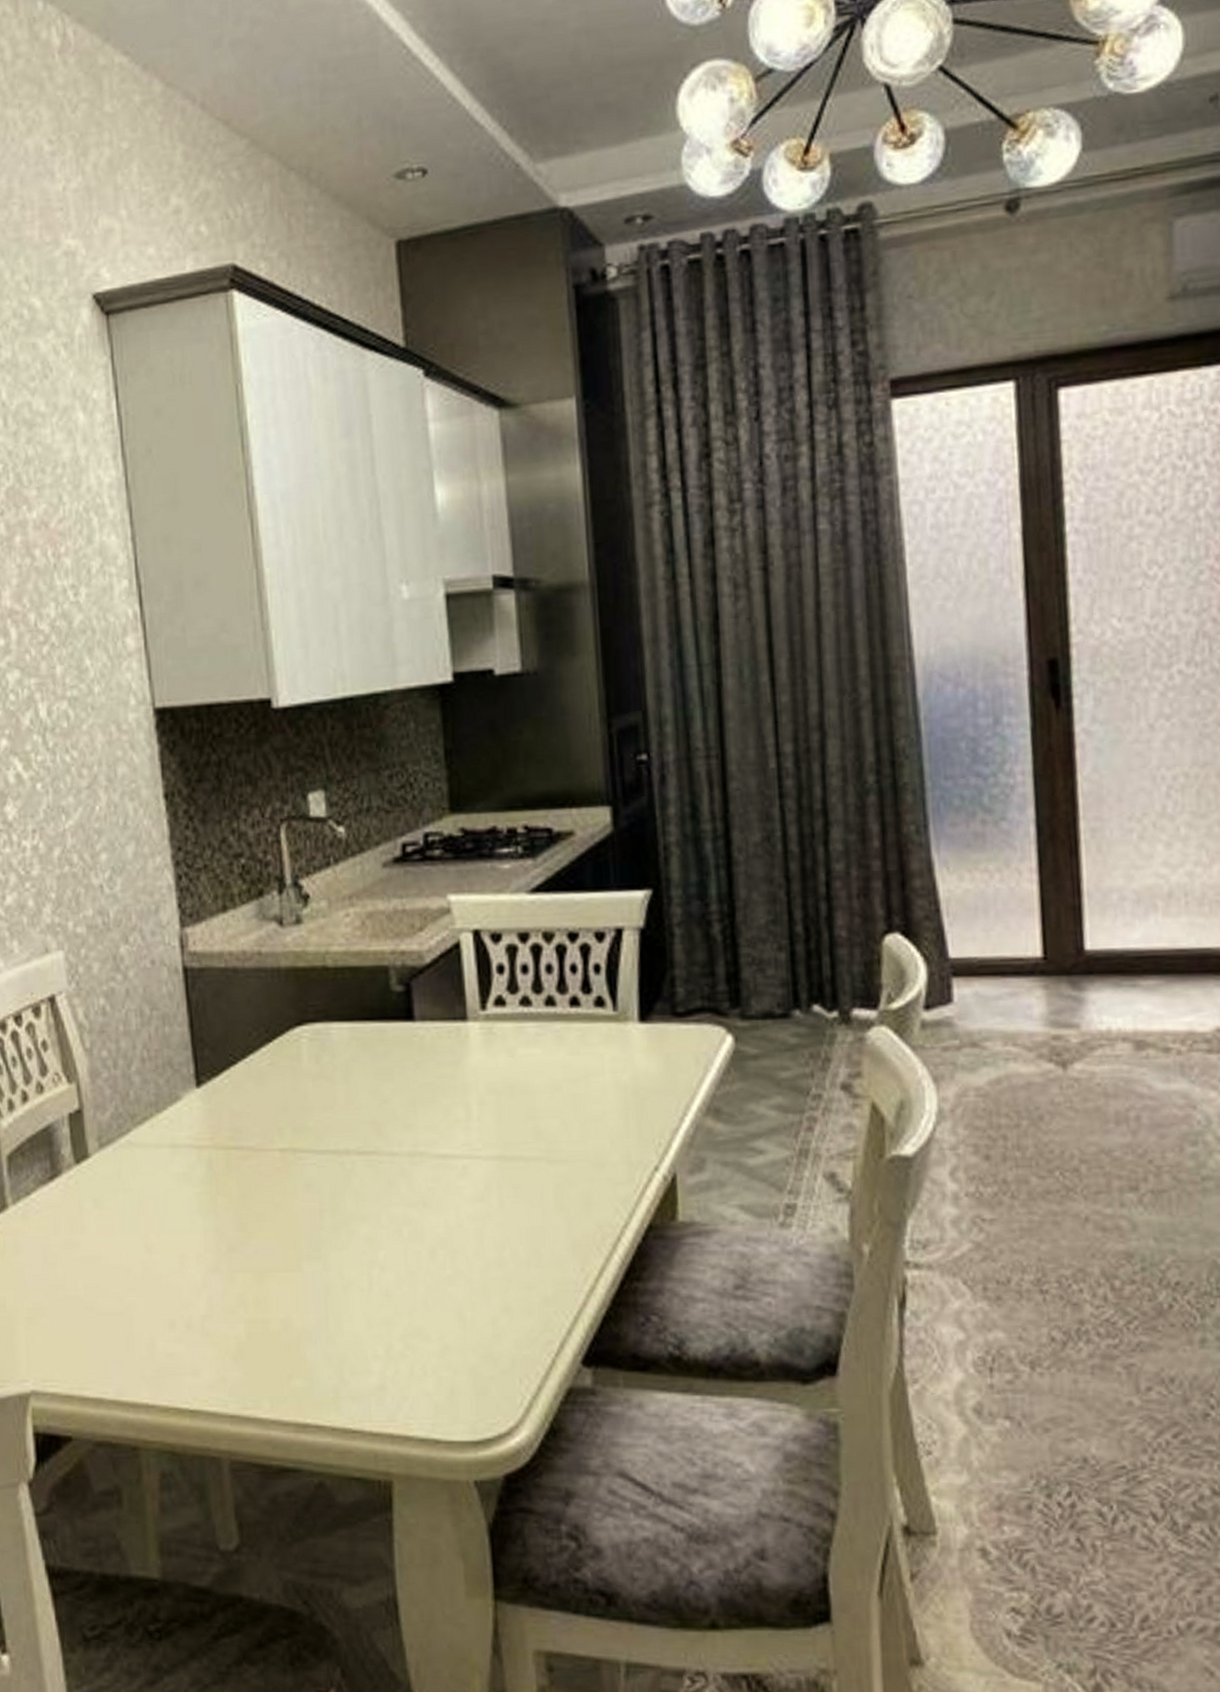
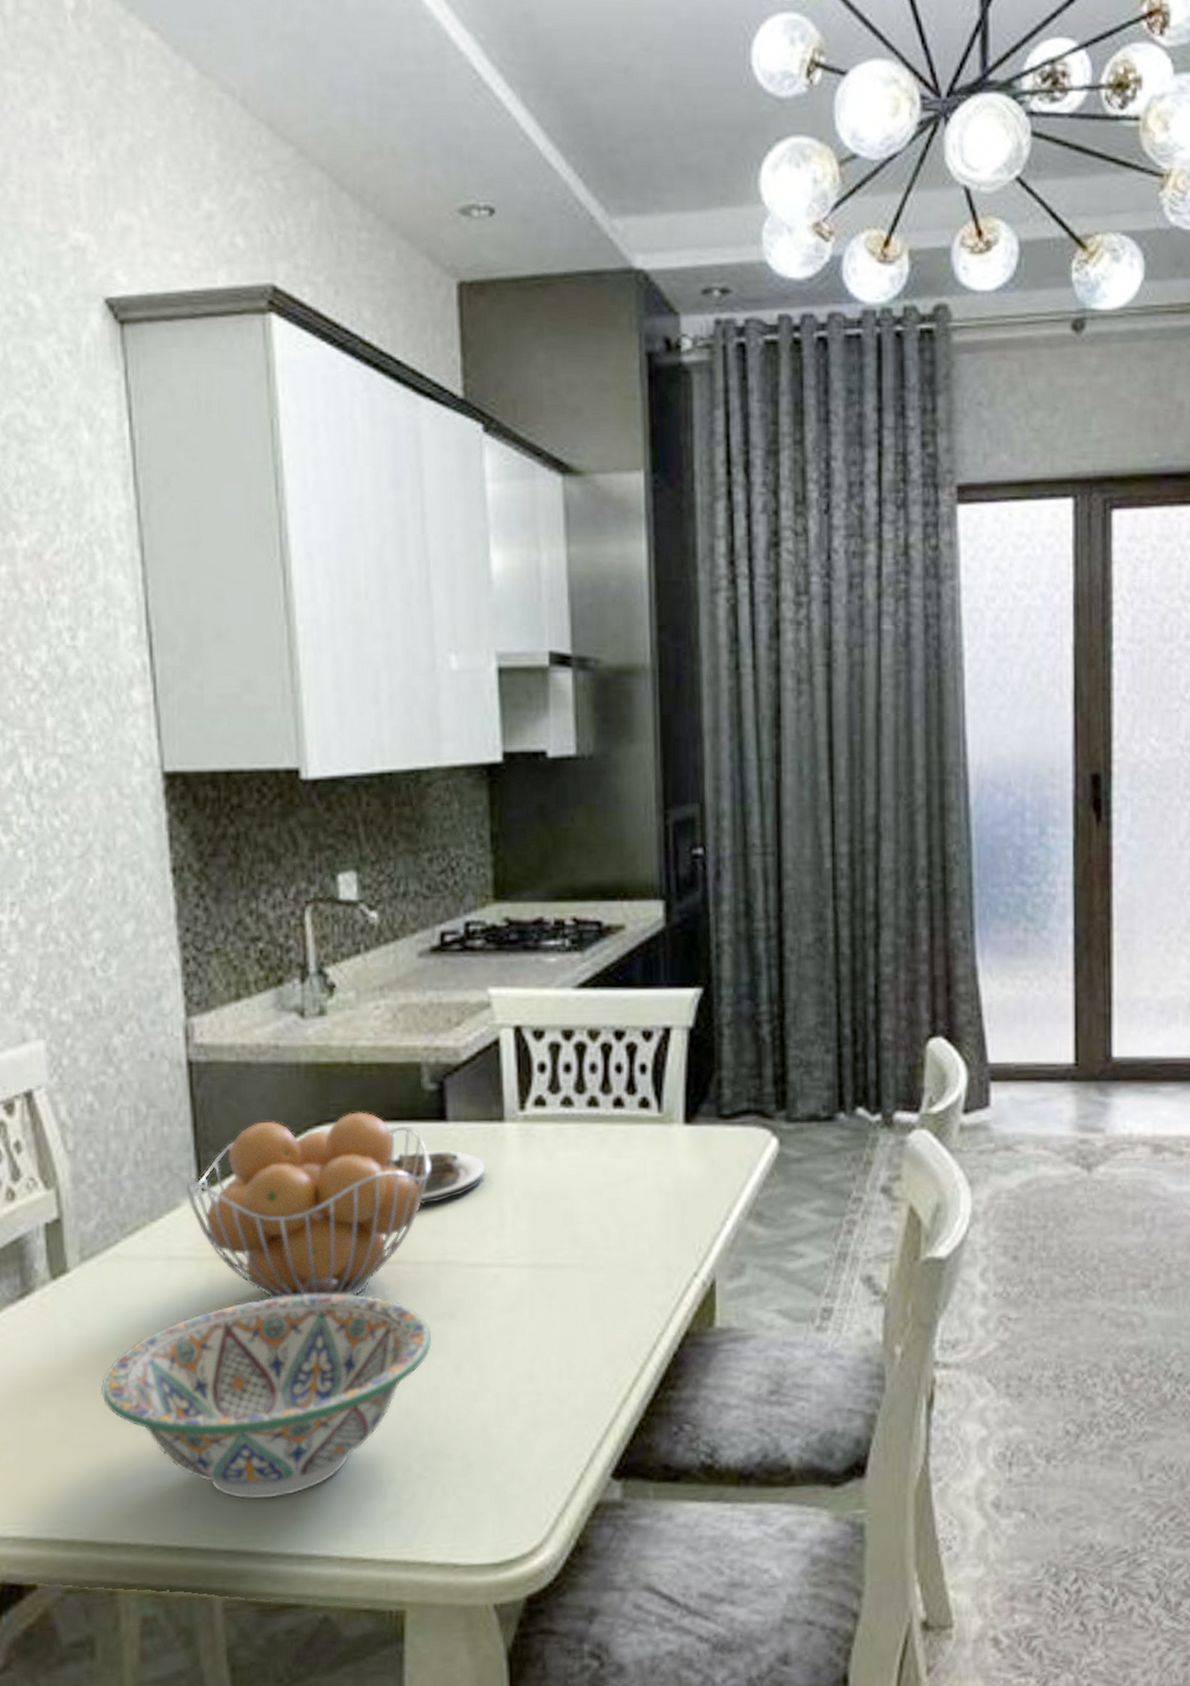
decorative bowl: none [120,1181,408,1369] -> present [101,1293,432,1500]
fruit basket: none [185,1012,400,1185] -> present [185,1112,430,1300]
plate: none [359,1047,451,1099] -> present [384,1150,486,1204]

